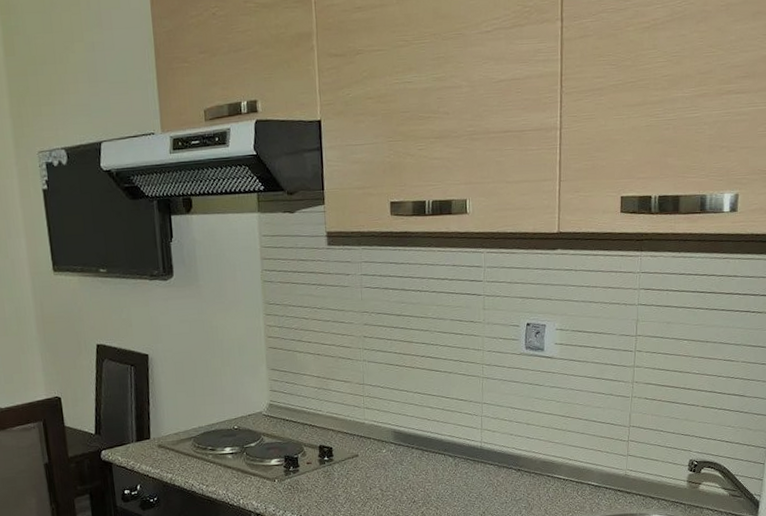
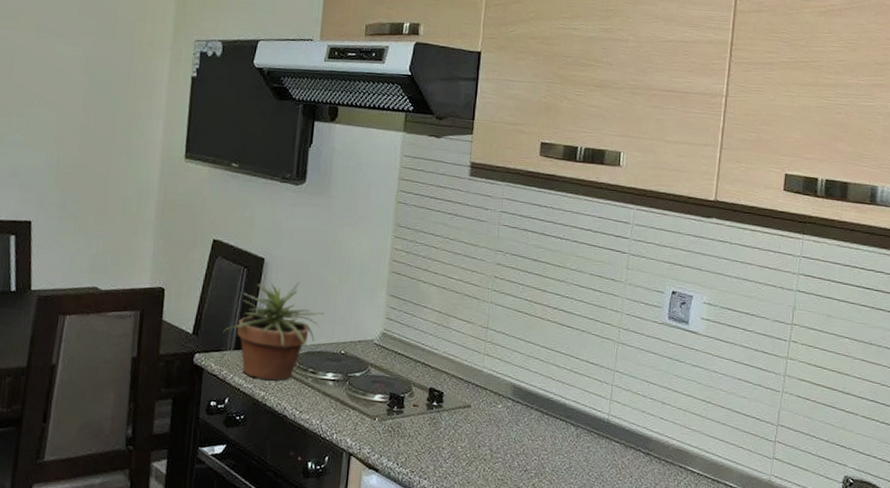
potted plant: none [122,370,213,464] -> present [222,281,325,381]

